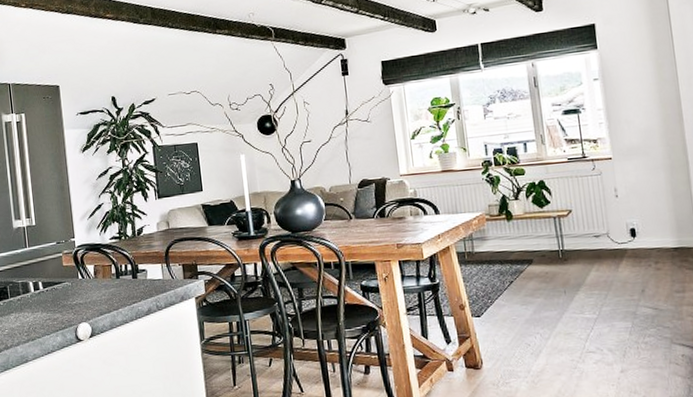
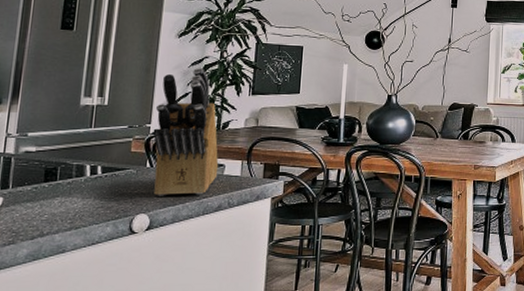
knife block: none [75,178,142,305] -> present [153,67,219,196]

